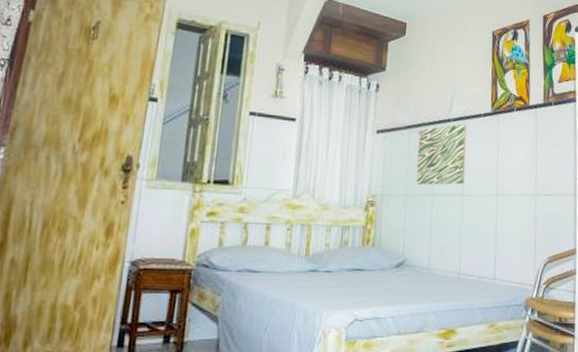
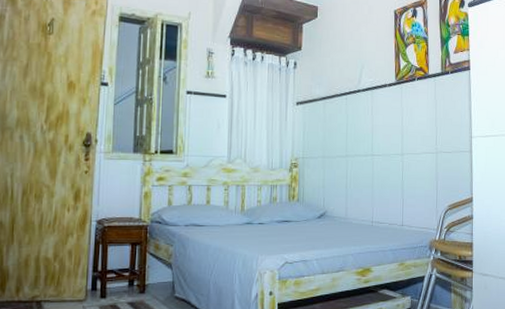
wall art: present [416,123,467,185] -> none [332,93,375,148]

